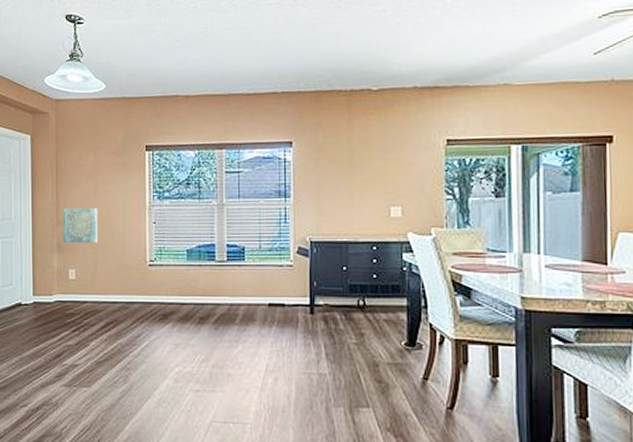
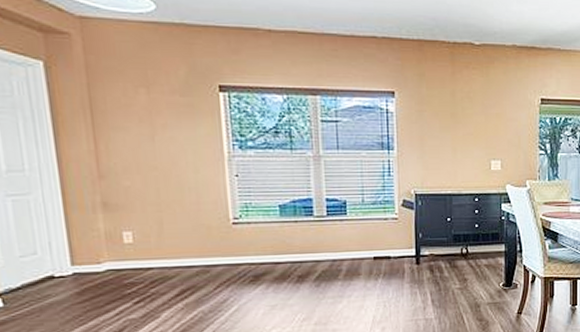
wall art: present [63,207,98,244] -> none [105,157,161,201]

